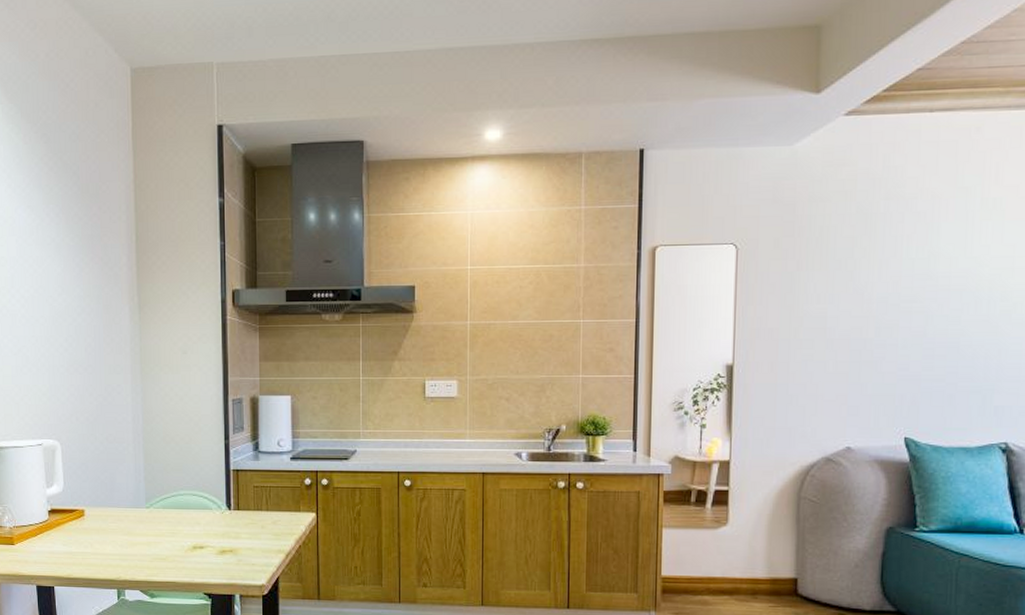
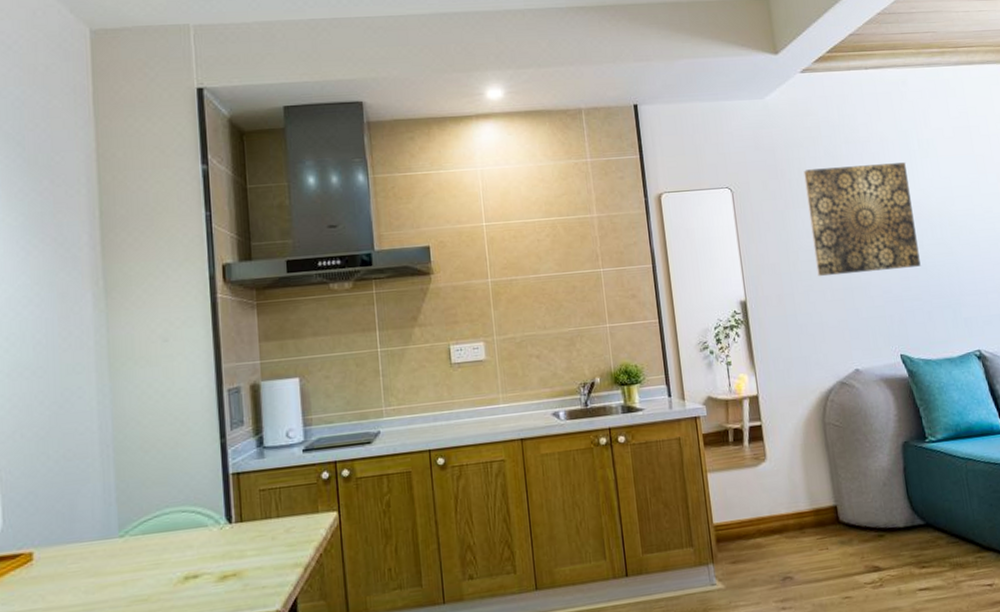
wall art: none [822,225,959,347] -> present [803,162,921,277]

